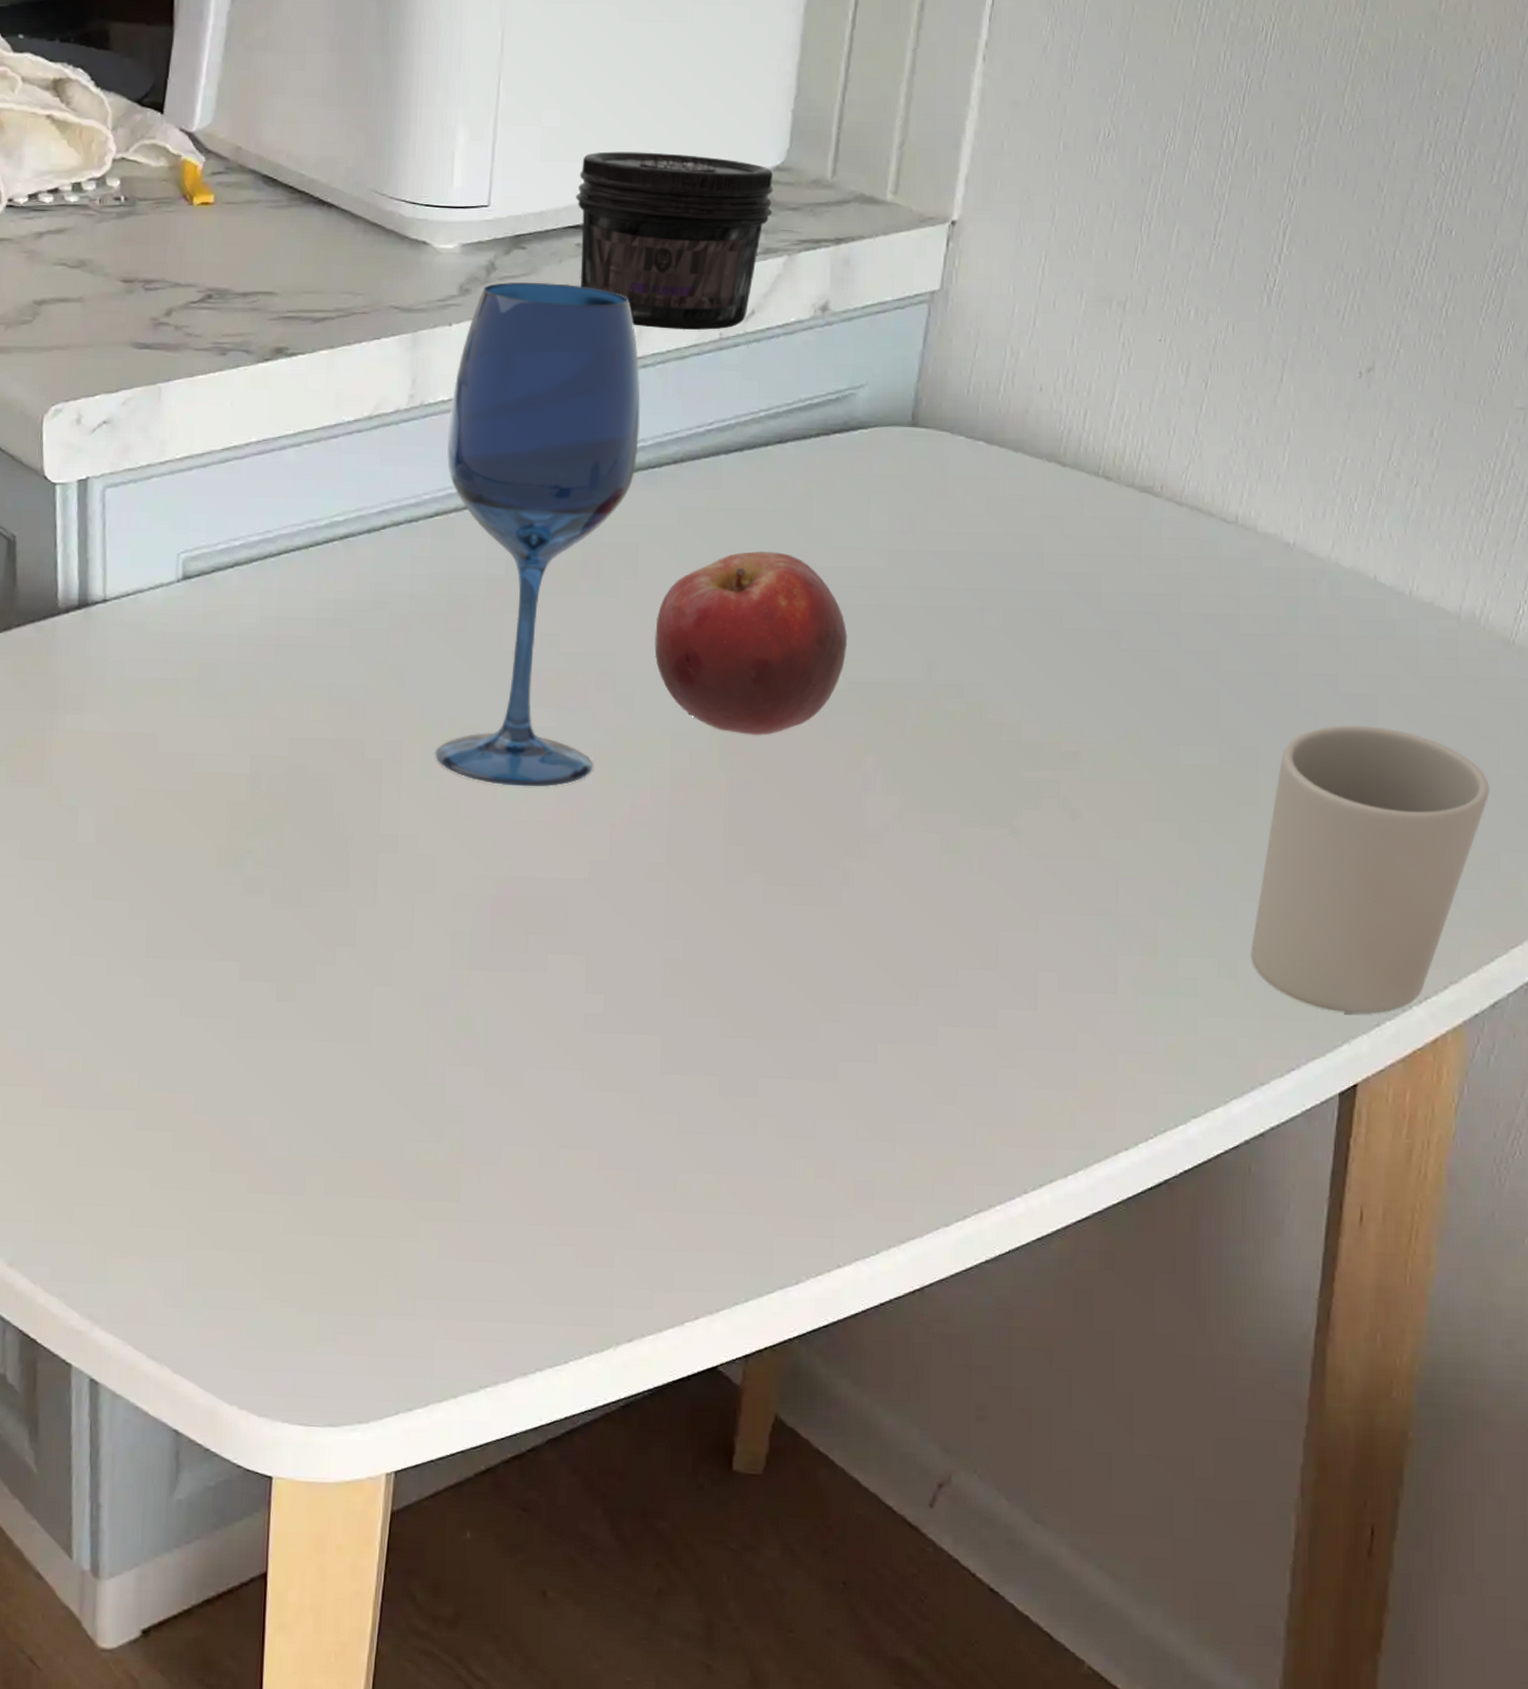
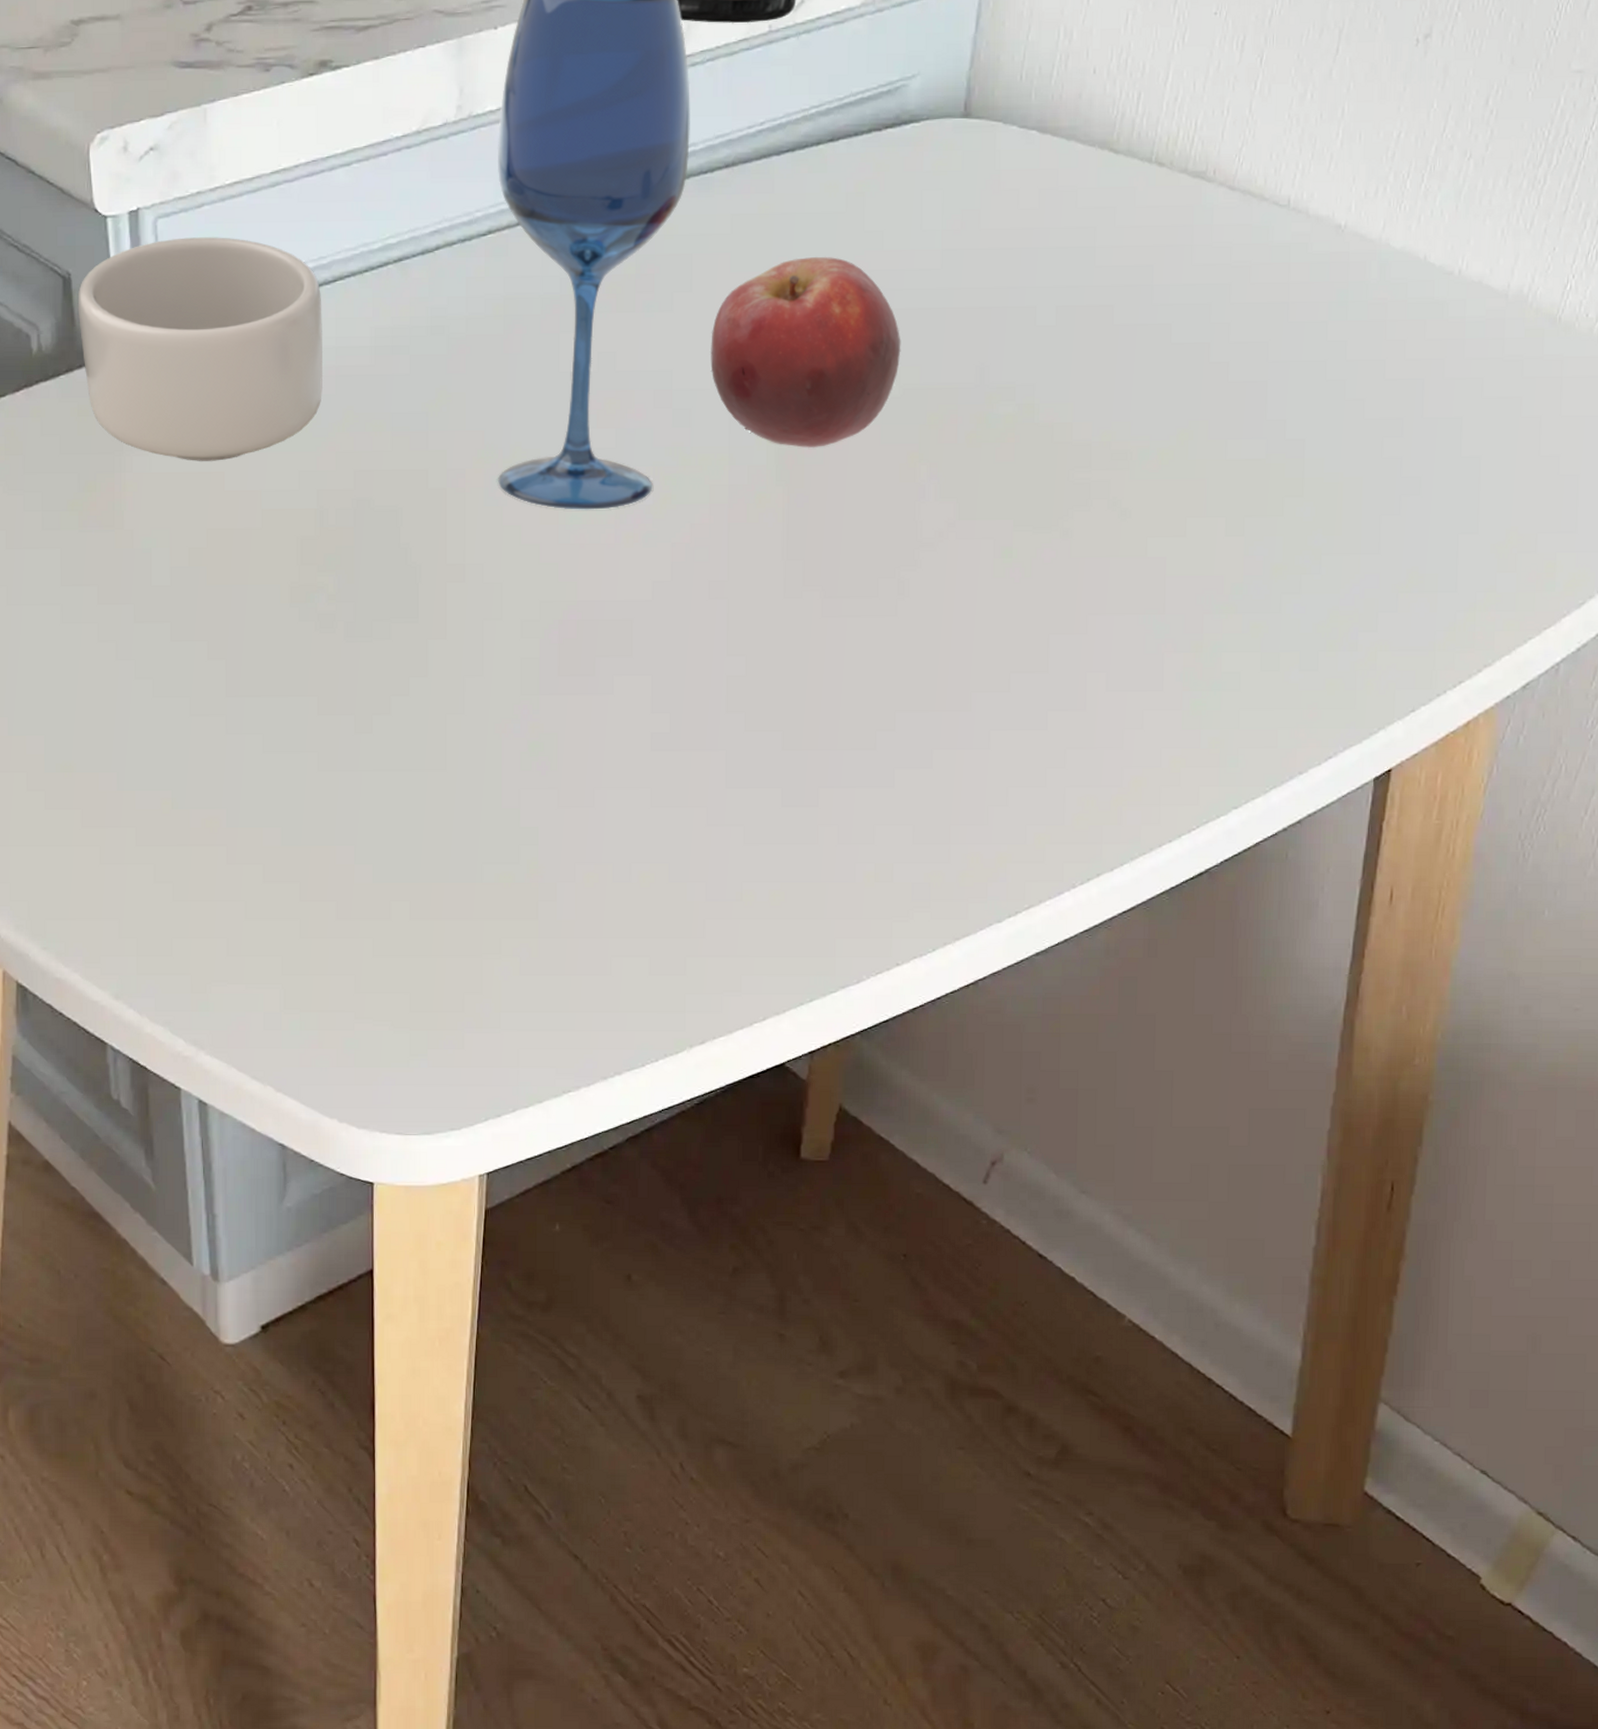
mug: none [20,507,266,723] -> present [77,237,322,461]
mug: present [1250,725,1490,1014] -> none [1292,411,1530,701]

